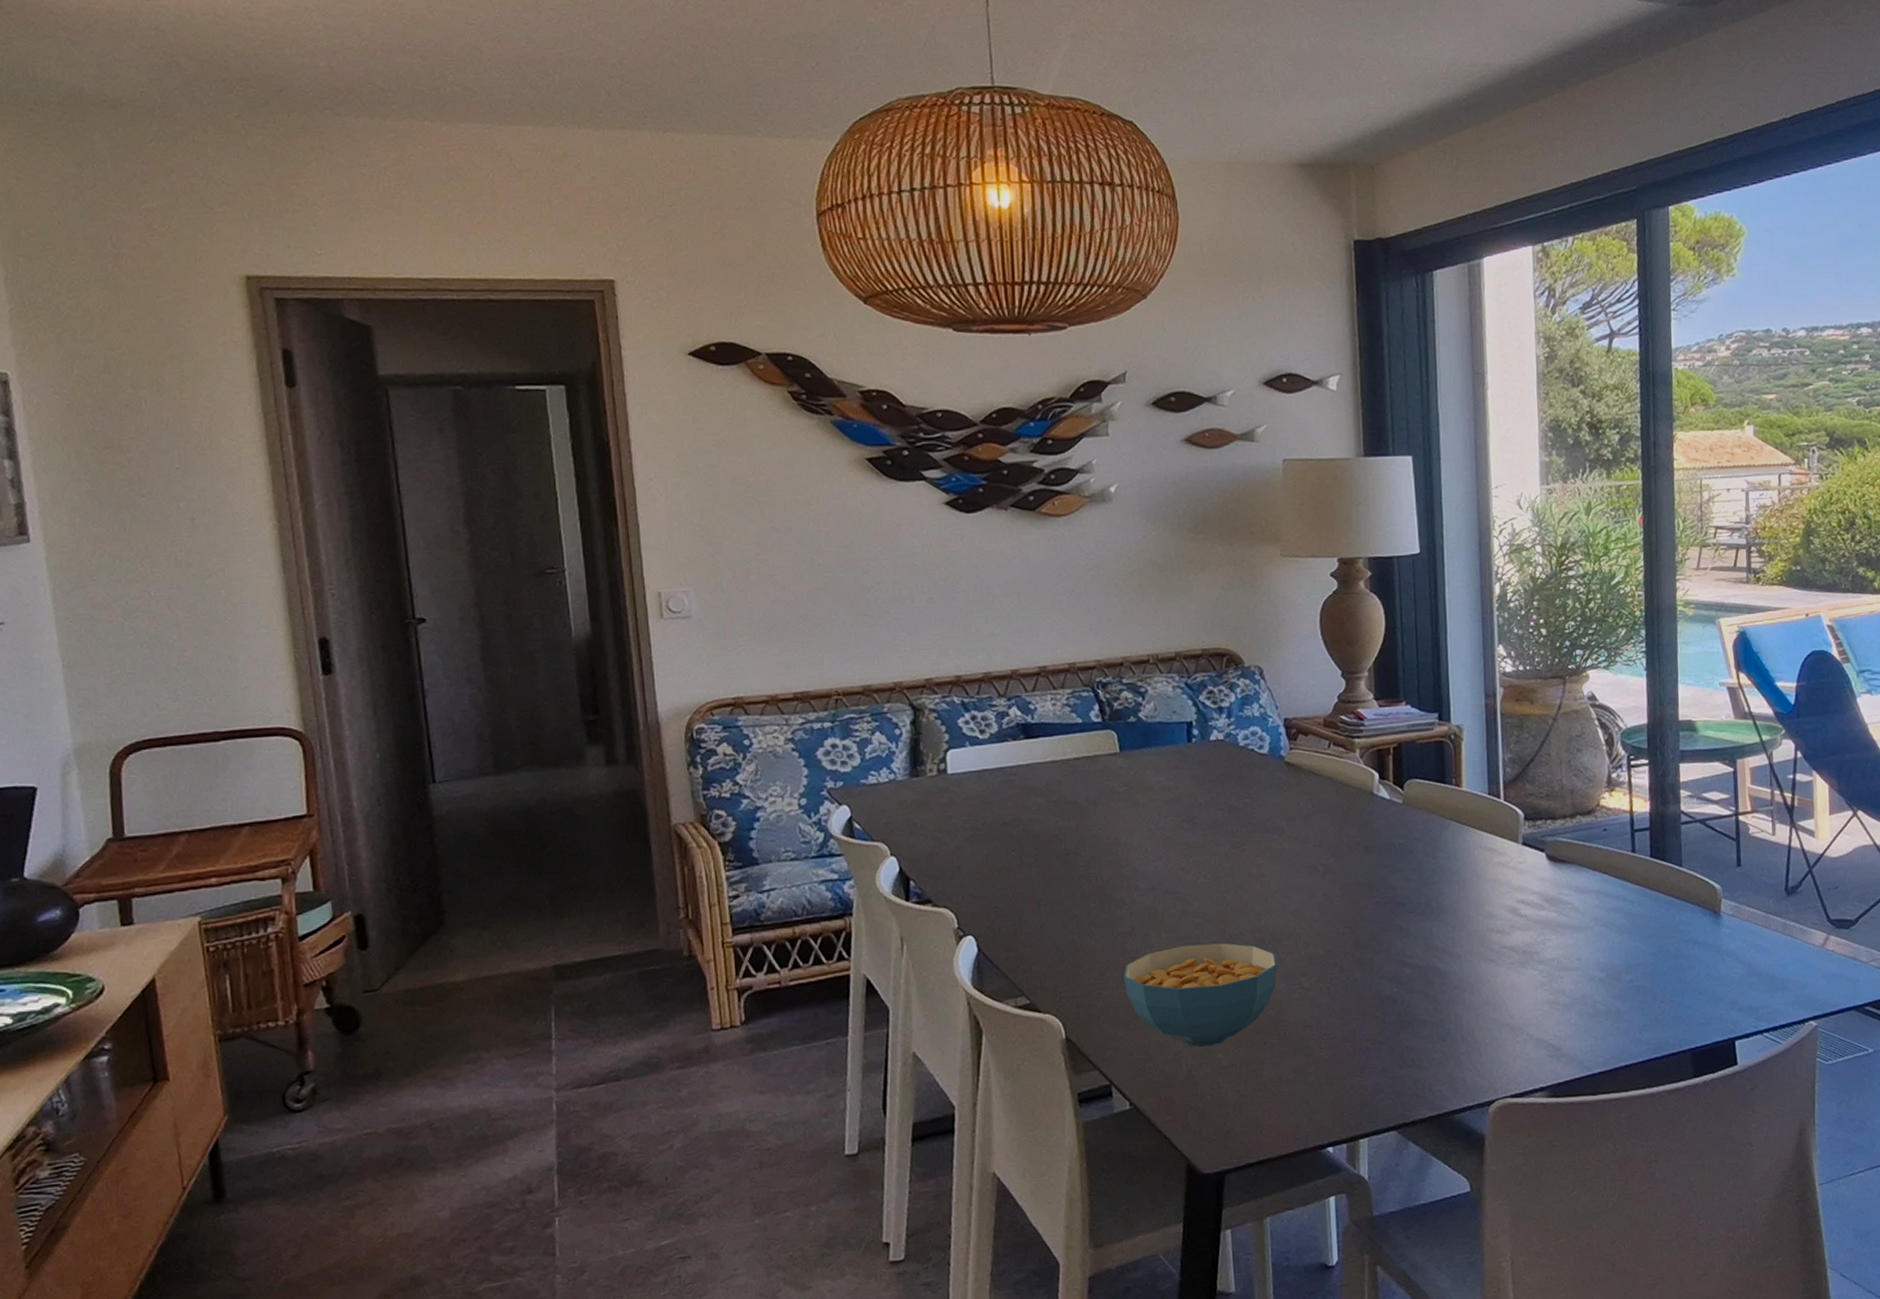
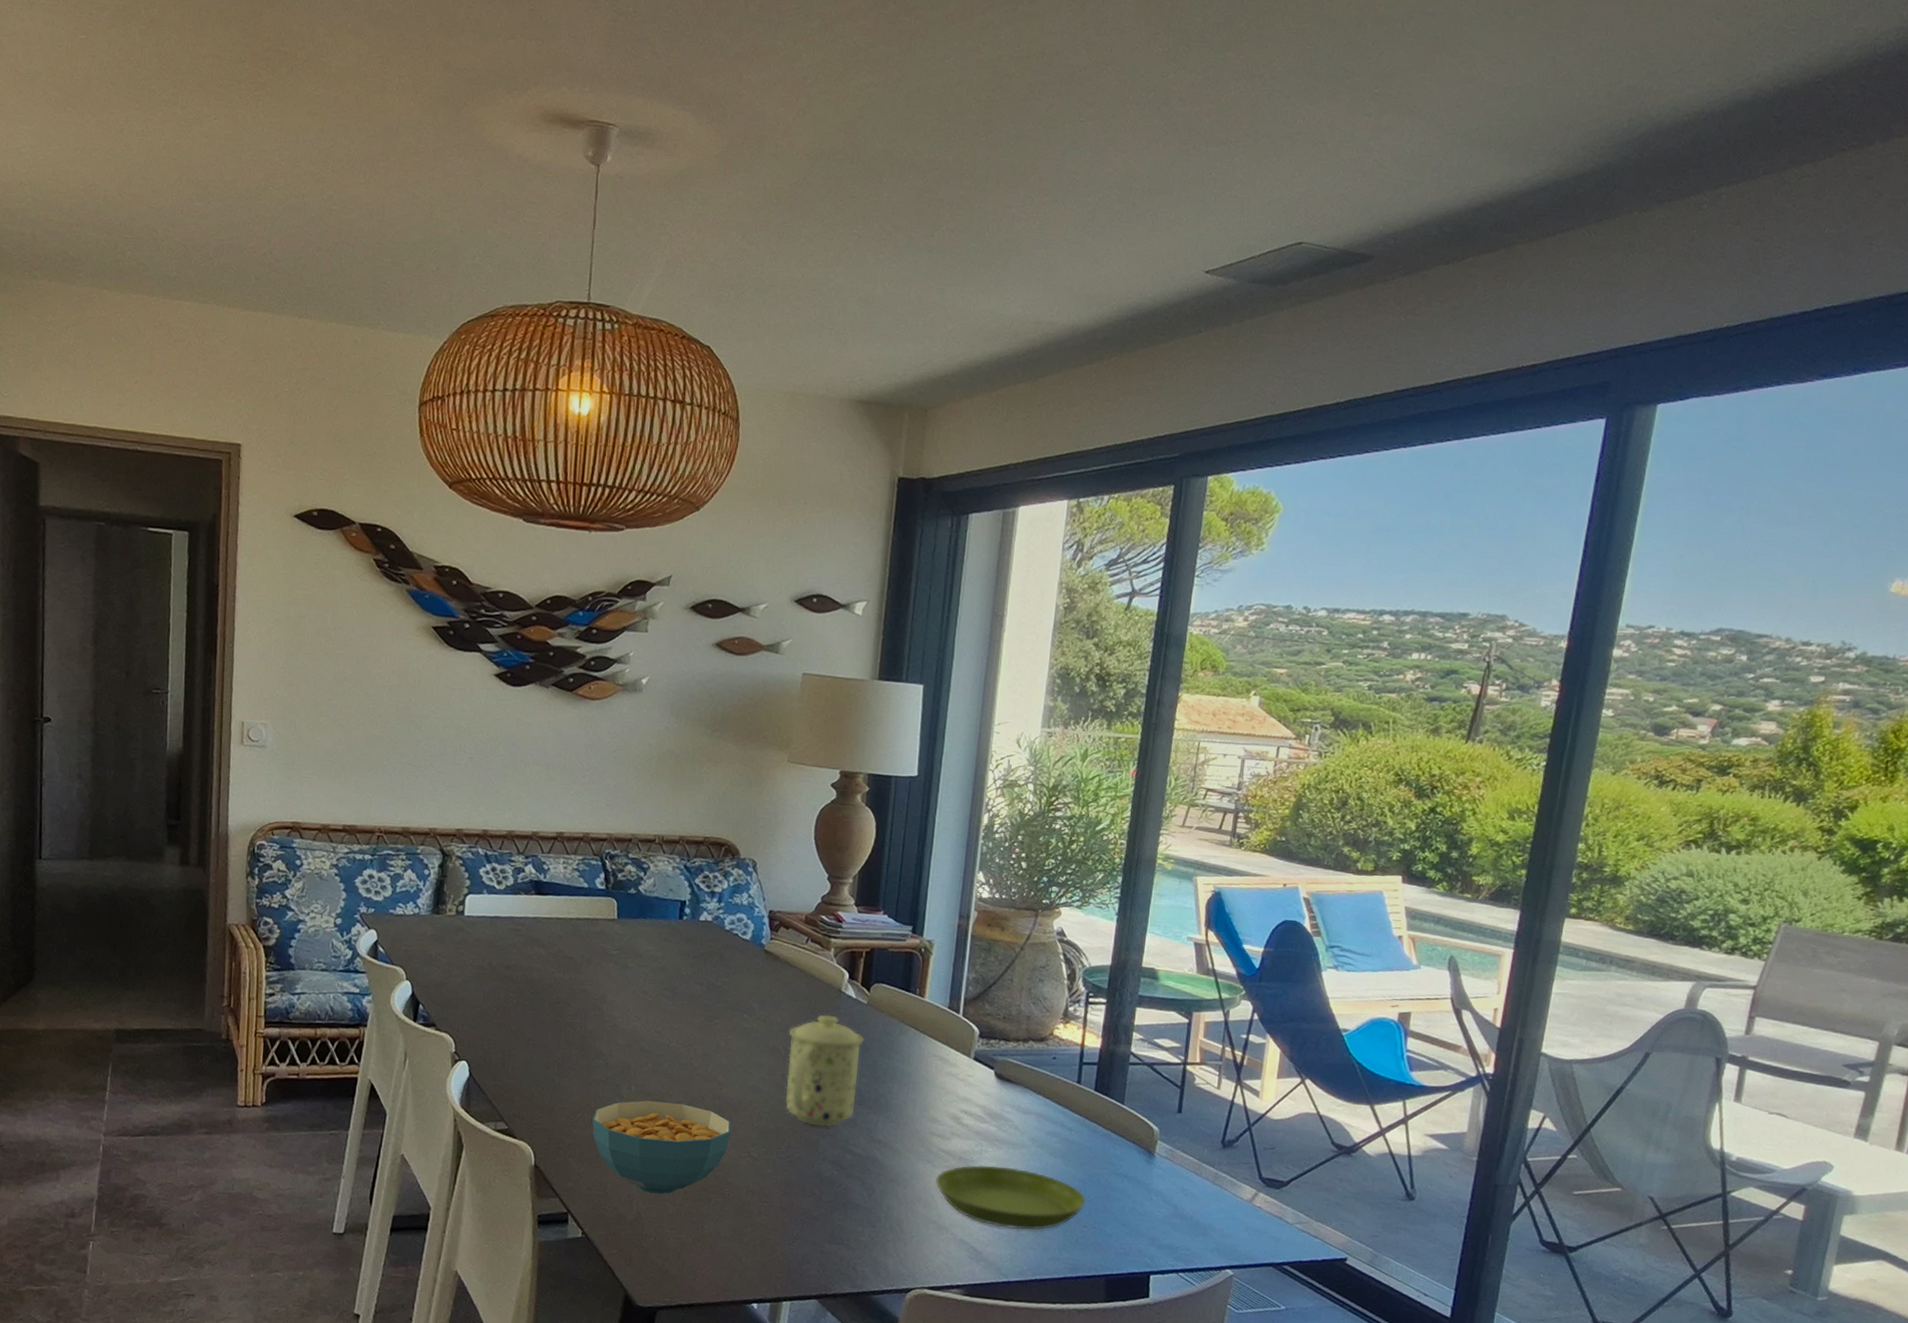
mug: none [1323,821,1405,943] -> present [784,1014,864,1127]
saucer: none [1502,952,1659,1018] -> present [936,1164,1086,1231]

